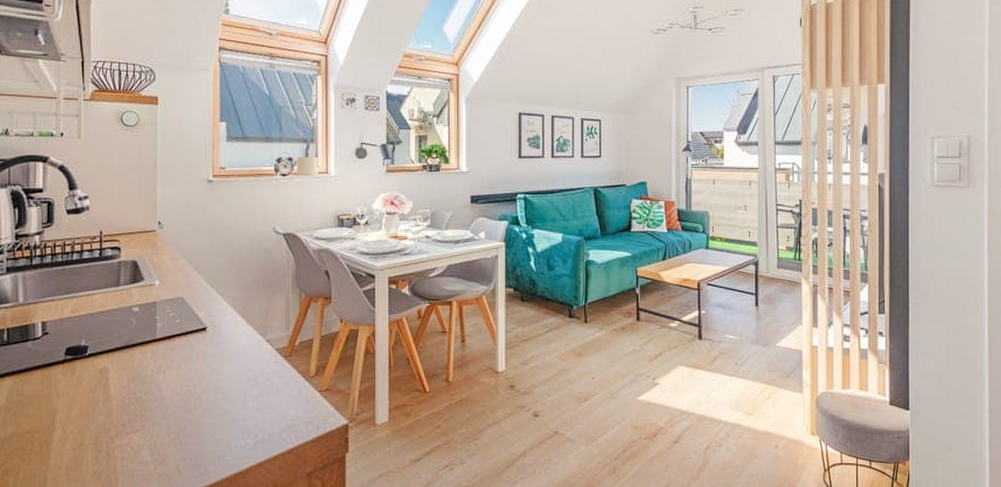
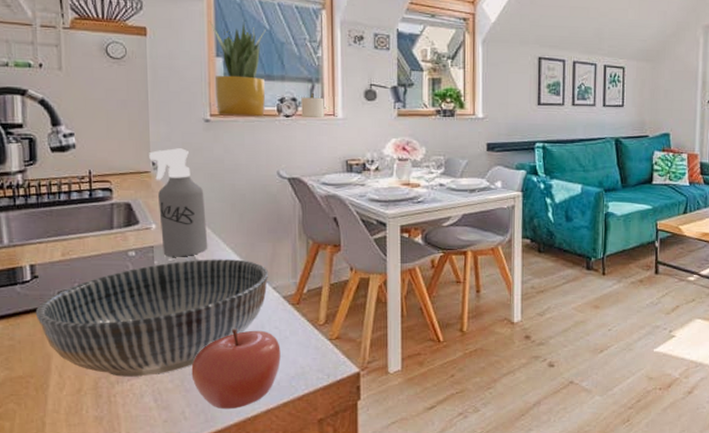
bowl: none [44,313,263,431] -> present [35,259,269,377]
spray bottle: none [156,208,207,312] -> present [149,148,208,257]
fruit: none [187,380,272,463] -> present [191,328,281,410]
planter: none [216,89,266,176] -> present [210,22,266,117]

